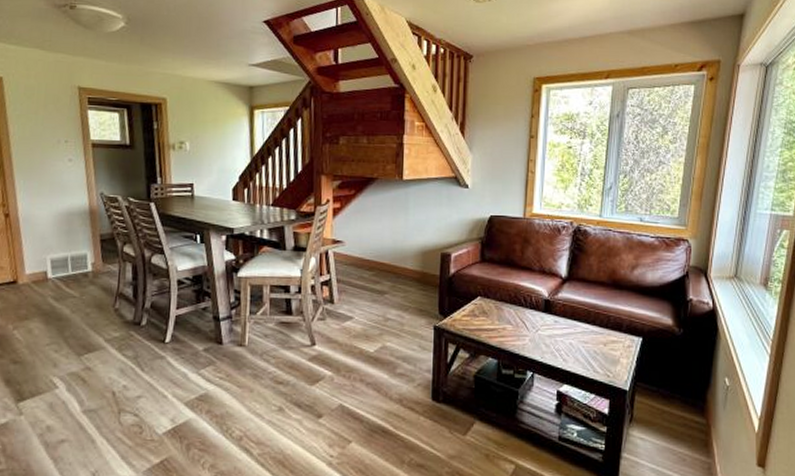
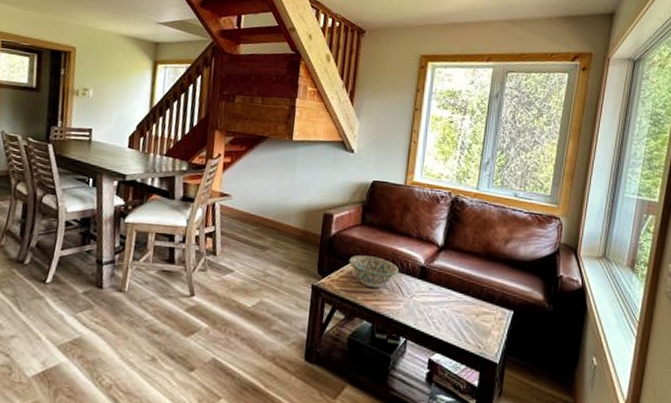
decorative bowl: none [470,293,523,324] -> present [349,255,400,288]

